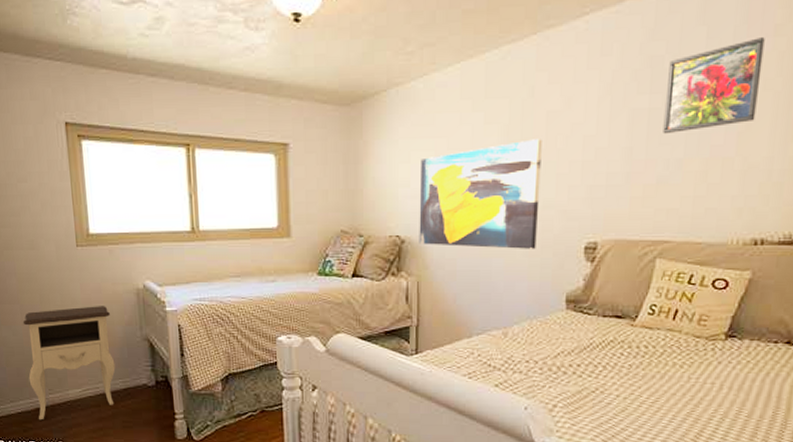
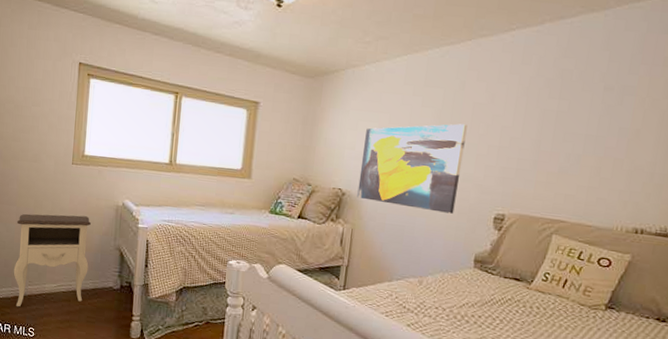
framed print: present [663,37,765,135] -> none [567,65,656,134]

